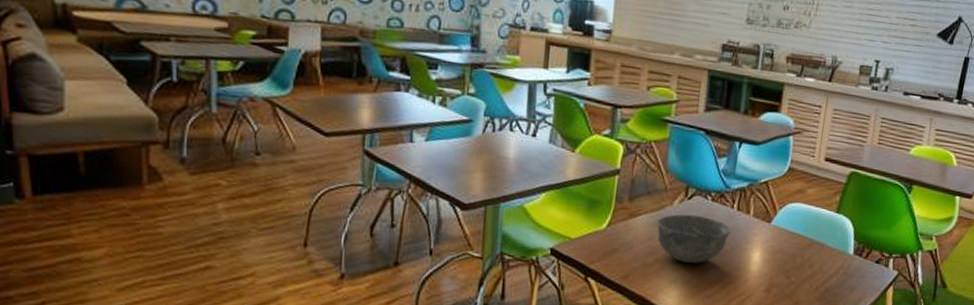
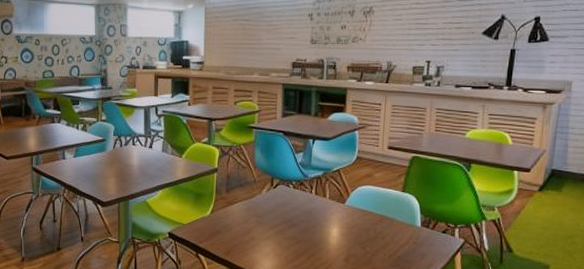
bowl: present [656,214,731,264] -> none [249,200,311,240]

